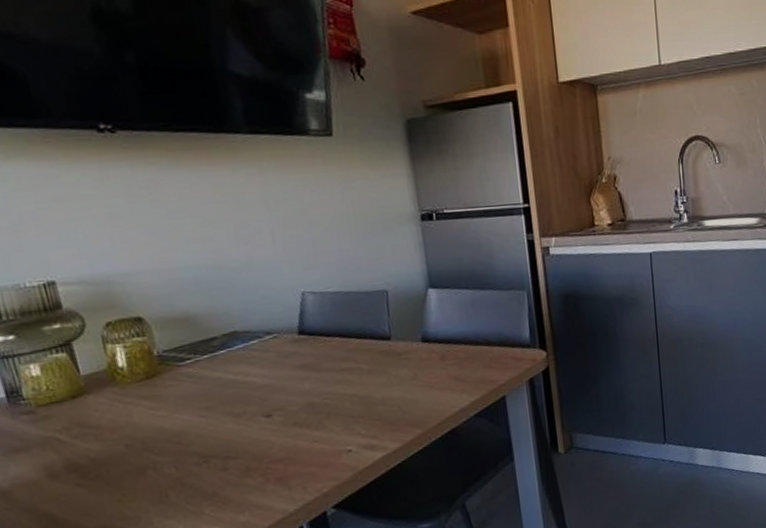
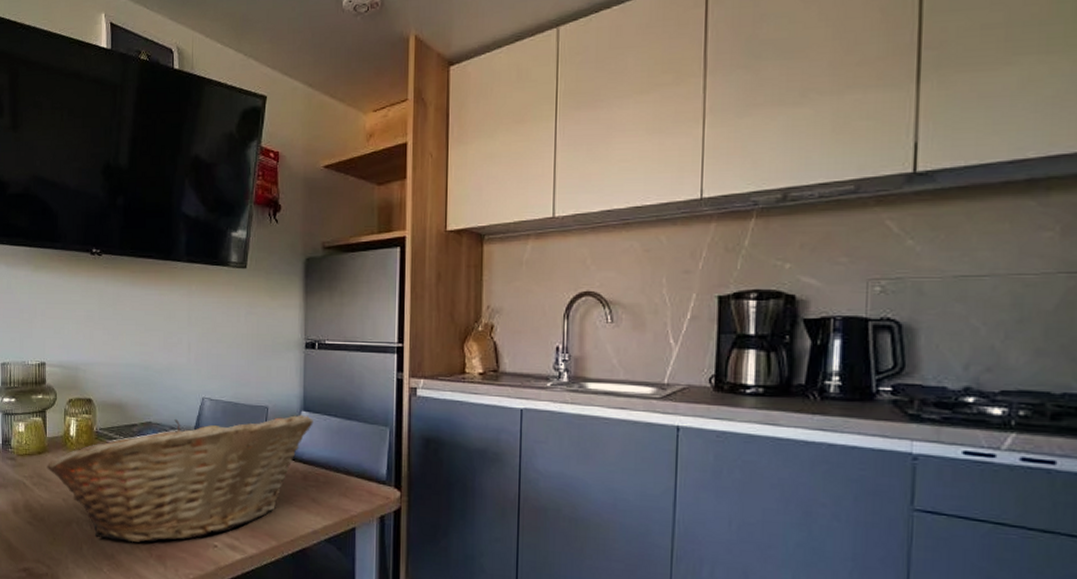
fruit basket: none [89,292,444,479] -> present [46,414,314,542]

